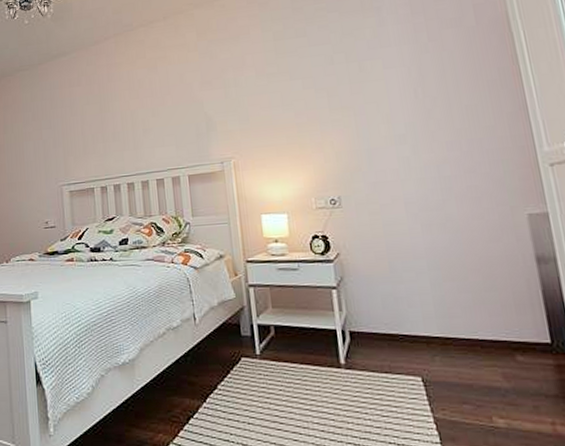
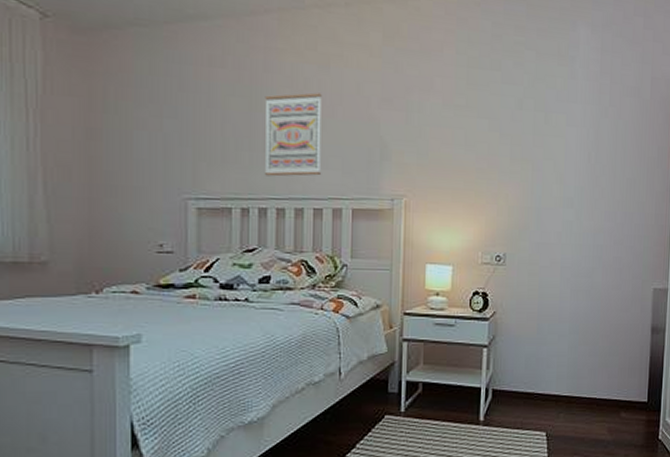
wall art: none [110,89,160,160] -> present [264,93,322,177]

